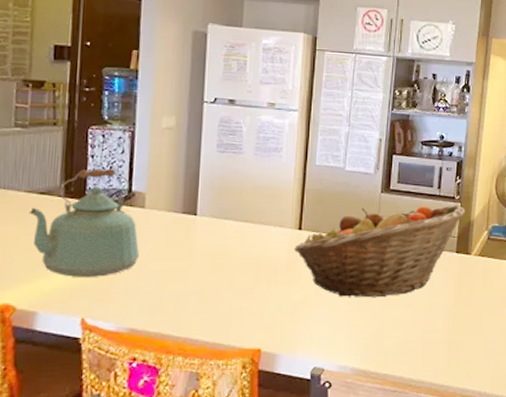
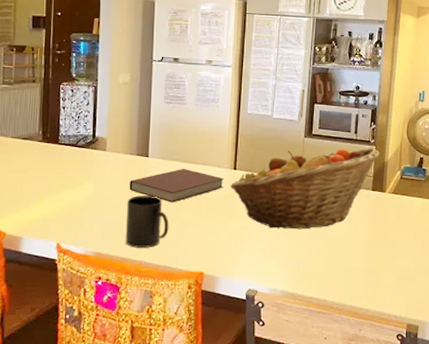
kettle: present [28,167,140,277] -> none [14,117,103,208]
mug: none [166,261,221,322] -> present [125,196,169,248]
notebook: none [172,228,287,269] -> present [129,168,224,203]

